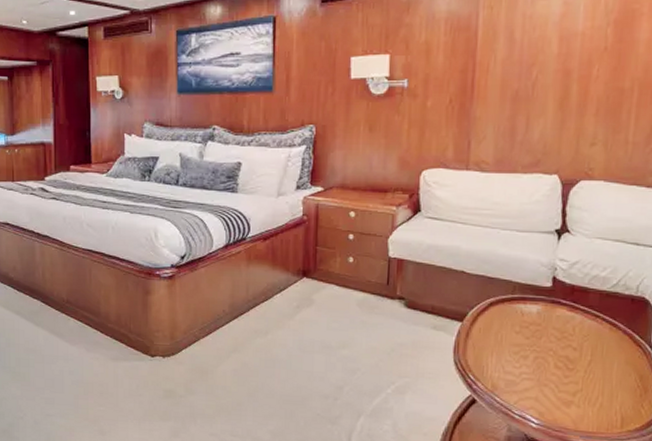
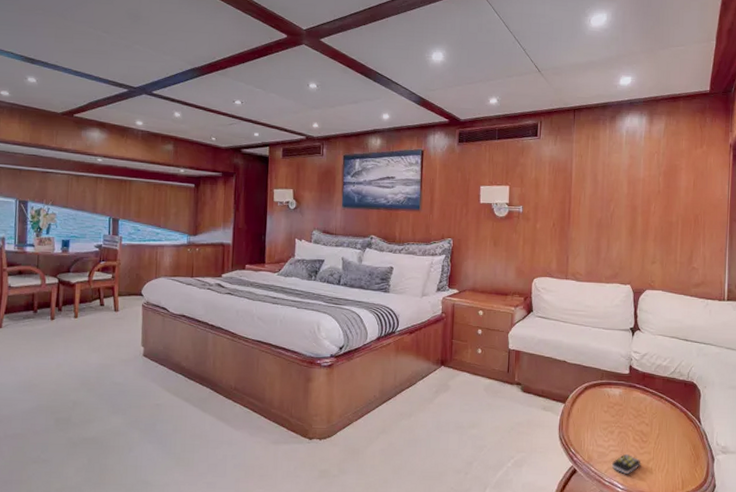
remote control: none [523,384,564,407] -> present [611,454,640,474]

